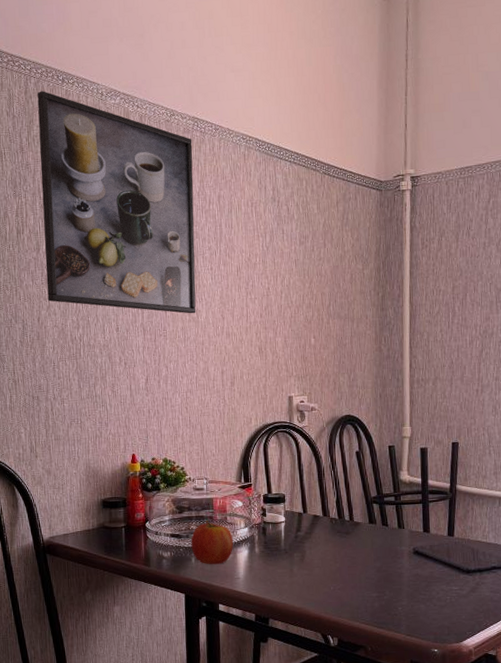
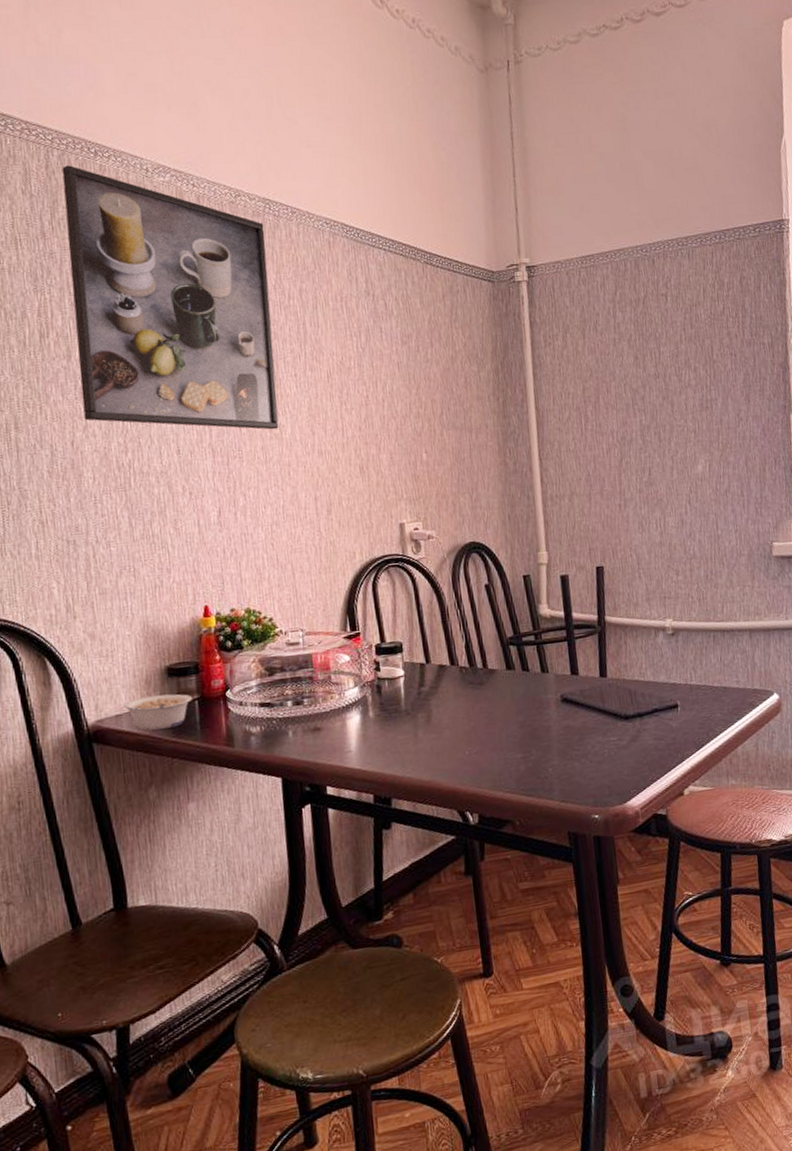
legume: none [69,521,121,548] -> present [122,693,193,731]
fruit: present [190,520,233,565] -> none [286,681,341,738]

